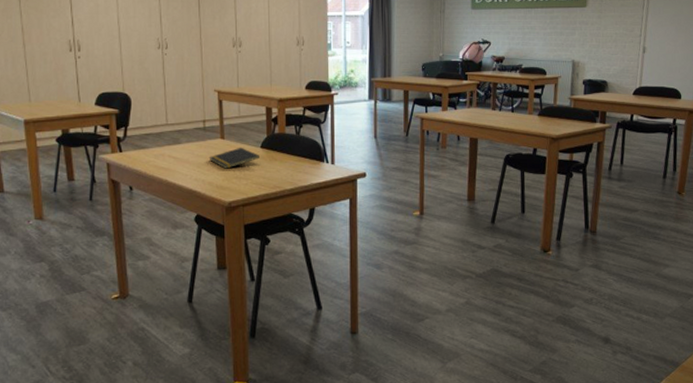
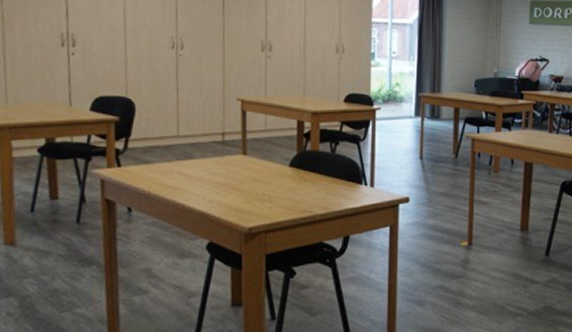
notepad: present [209,147,259,169] -> none [227,164,287,189]

